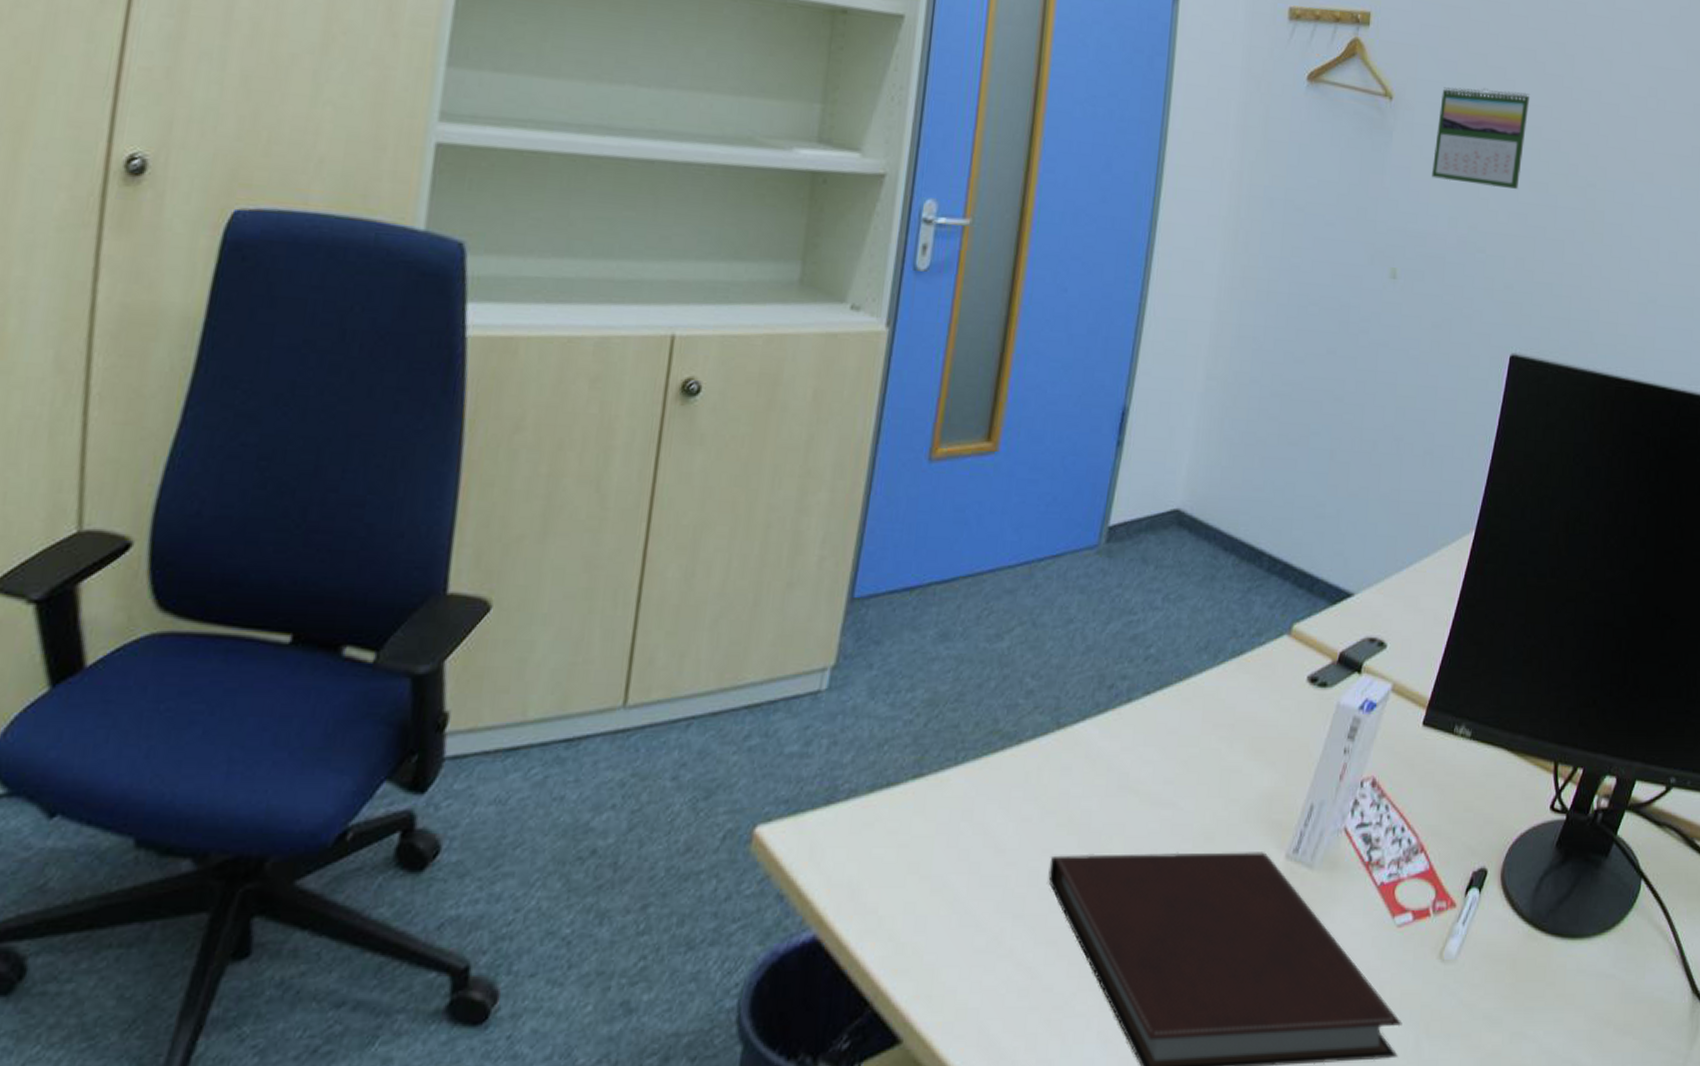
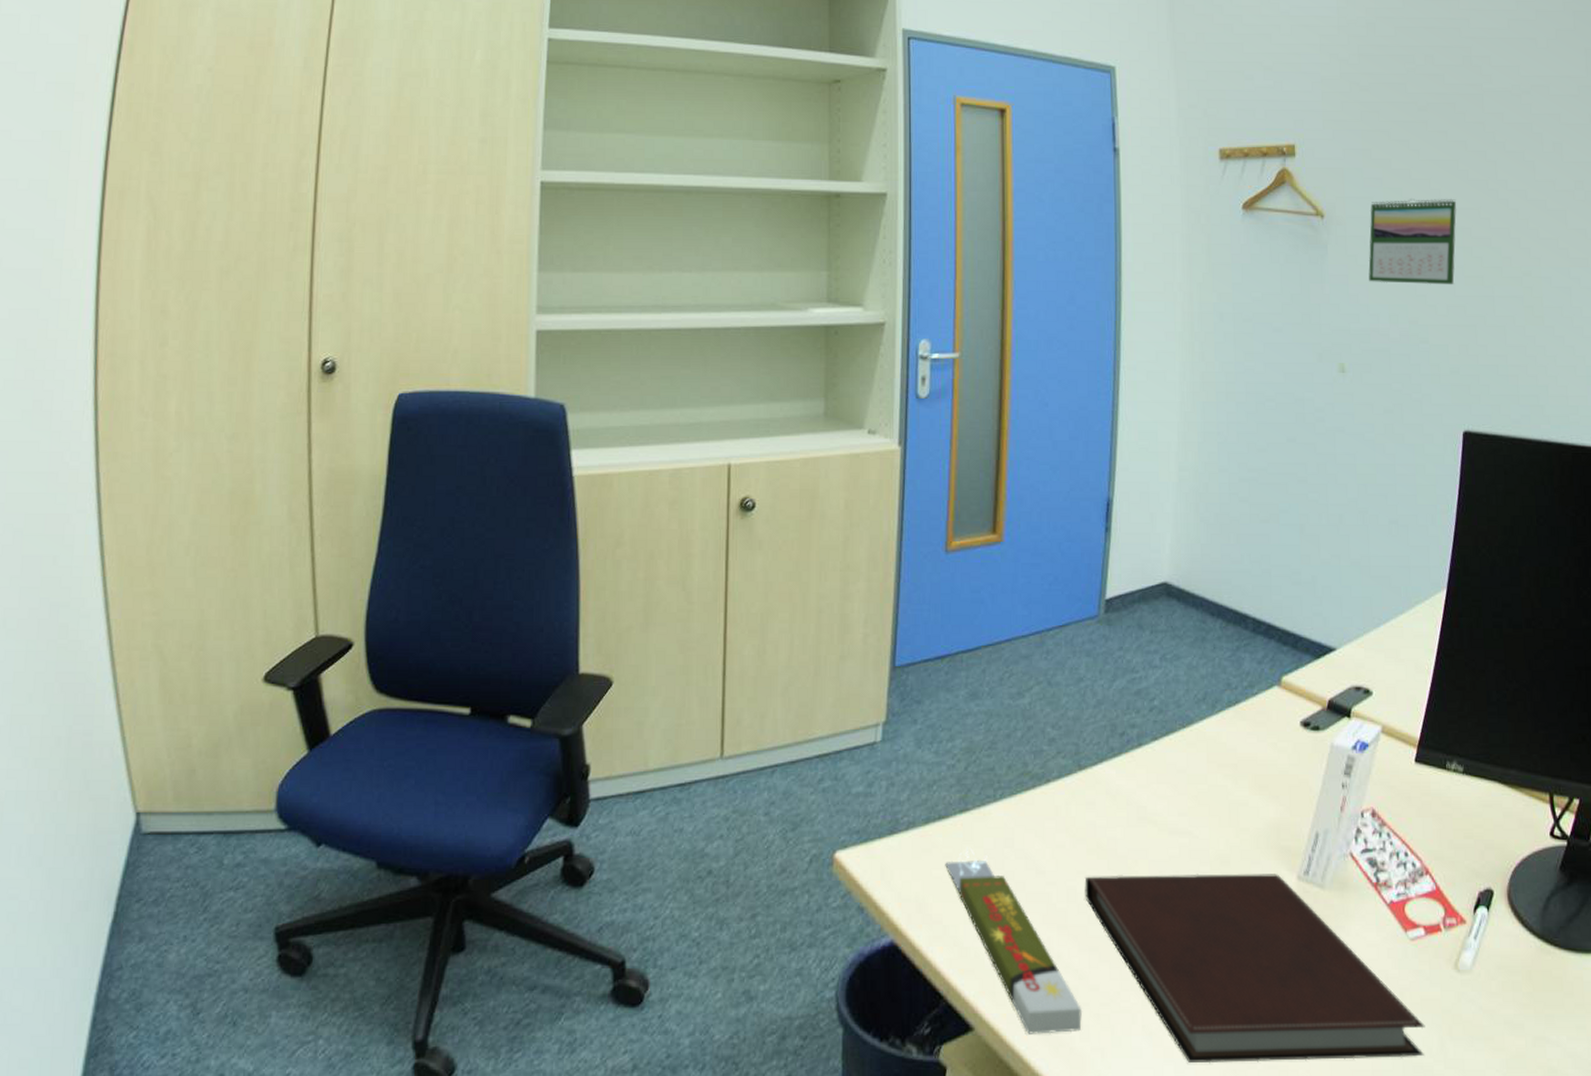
matchbox: none [888,820,1031,1046] -> present [945,847,1082,1034]

